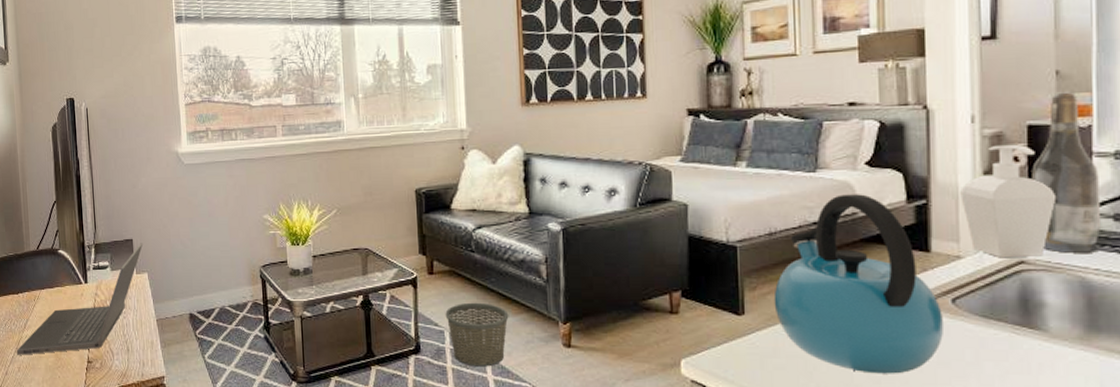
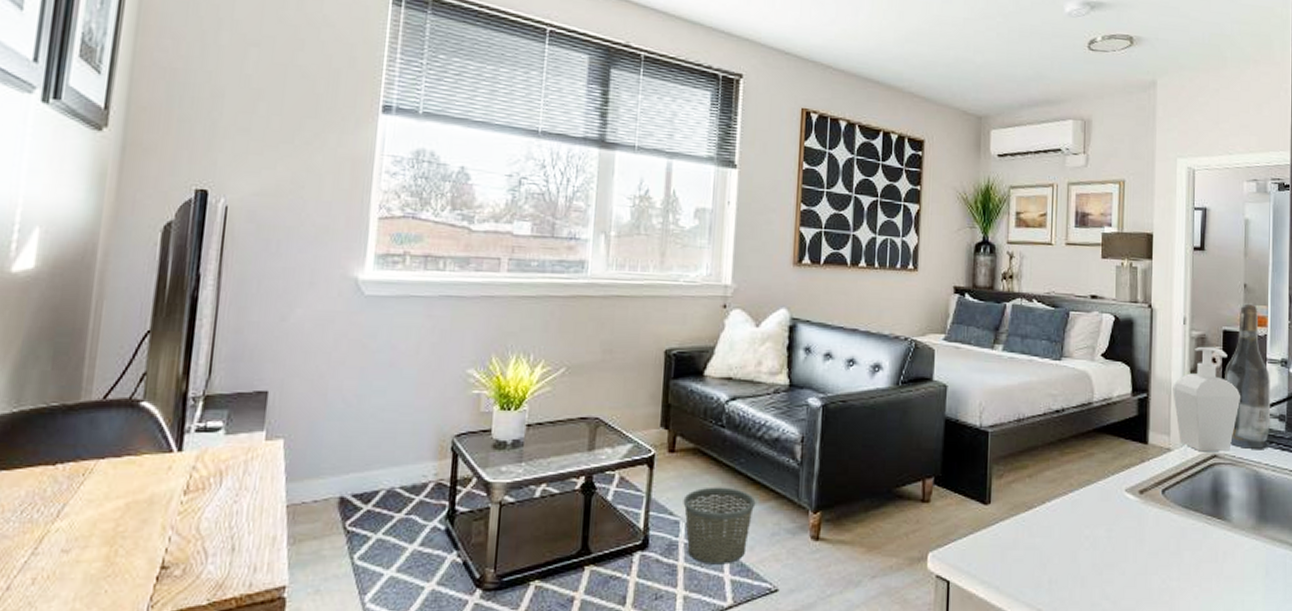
laptop computer: present [16,243,144,355] -> none [33,397,284,559]
kettle: present [773,194,945,374] -> none [1017,384,1156,565]

